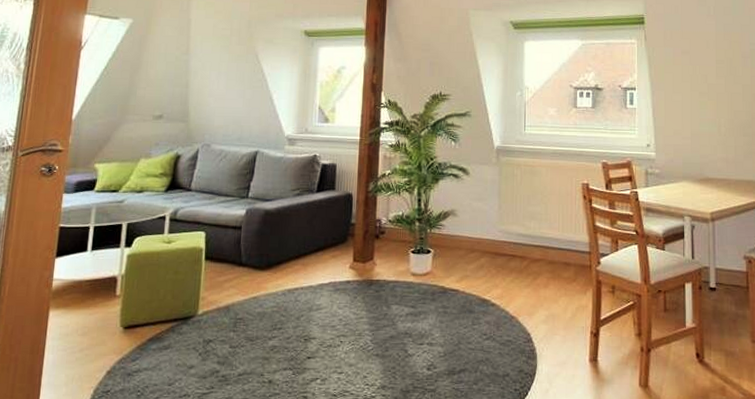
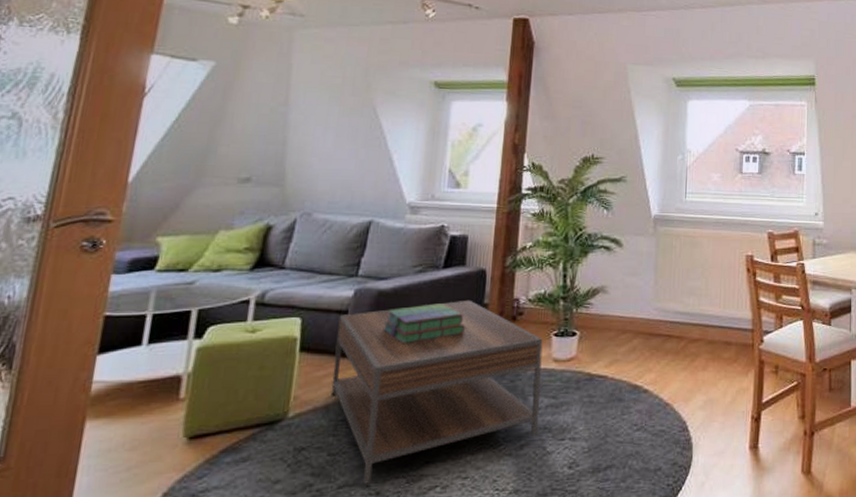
coffee table: none [230,219,402,373] -> present [330,300,543,484]
stack of books: none [269,222,336,256] -> present [382,304,465,343]

